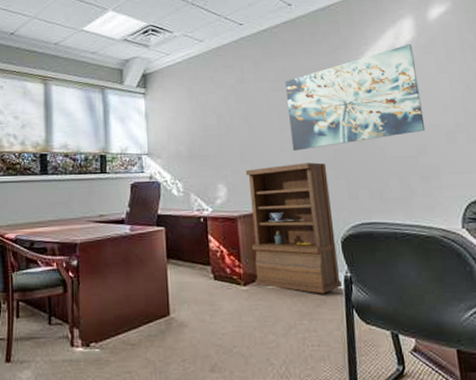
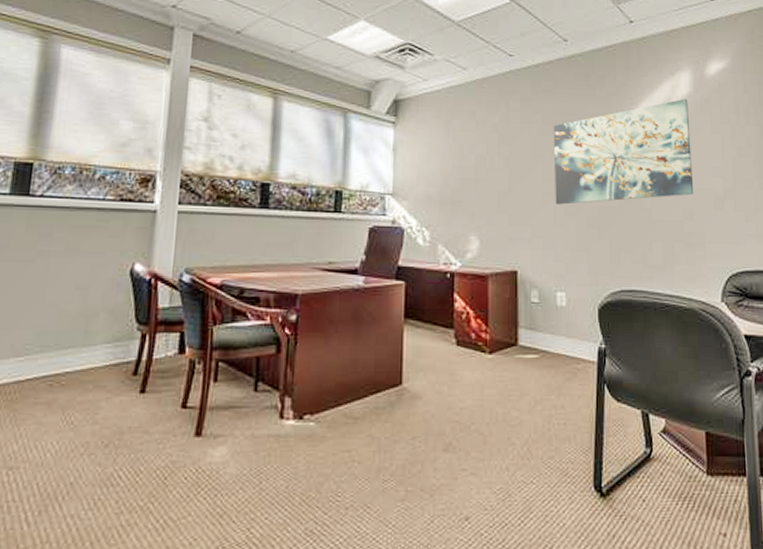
bookshelf: present [245,162,343,294] -> none [501,219,596,367]

